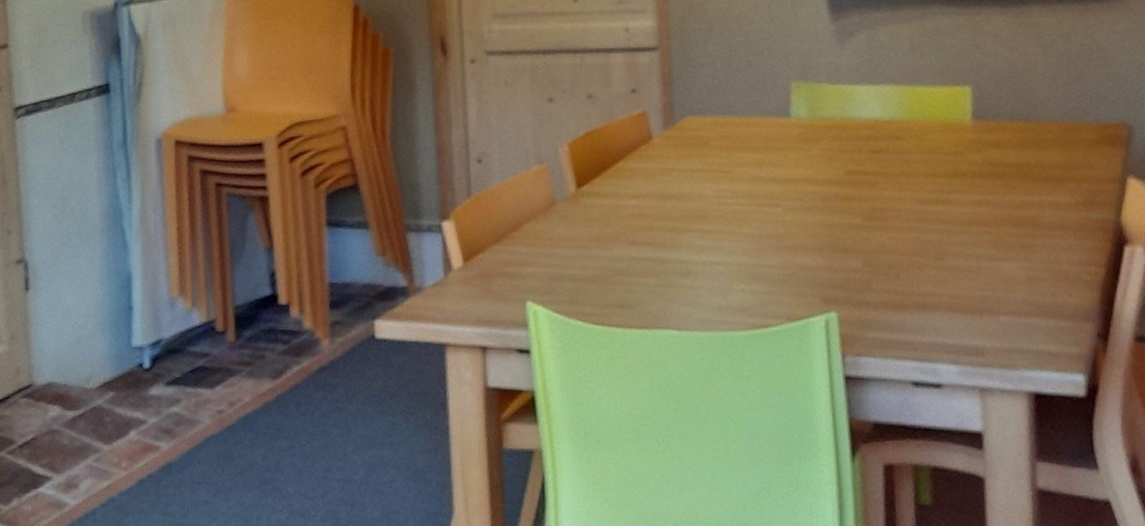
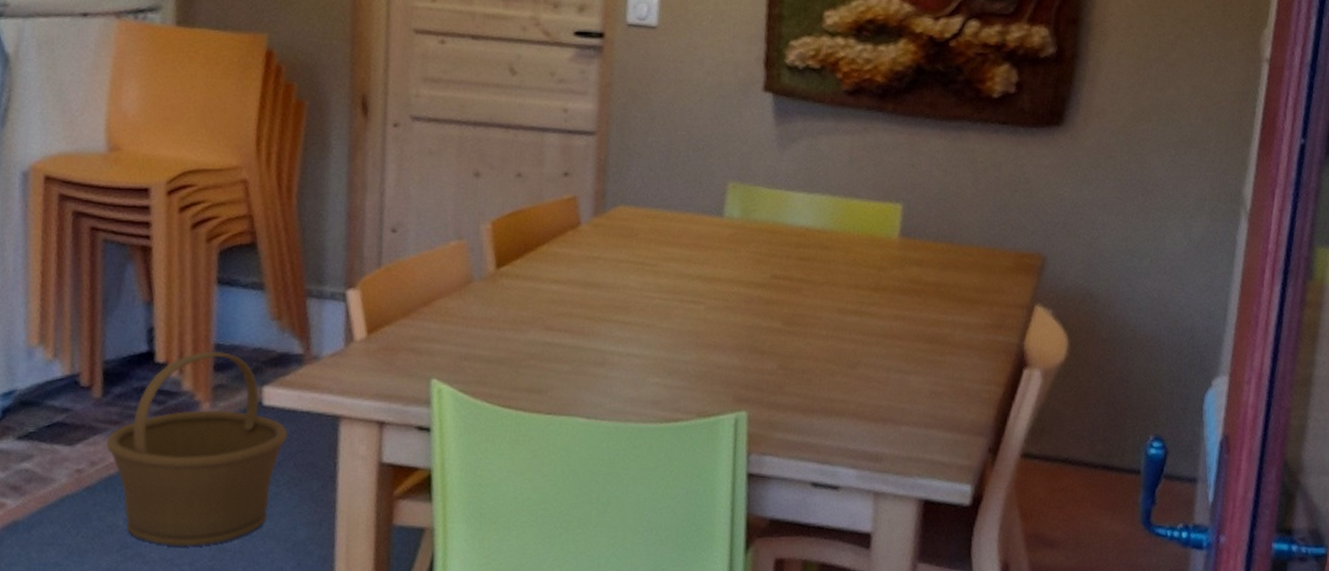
basket: none [242,290,401,480] -> present [106,351,289,547]

